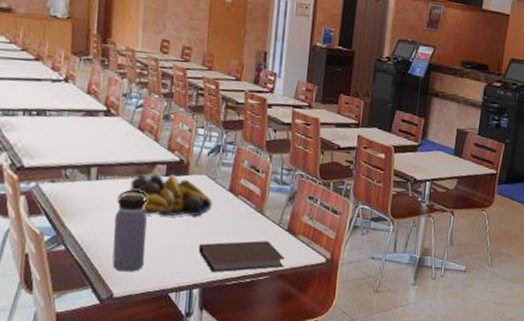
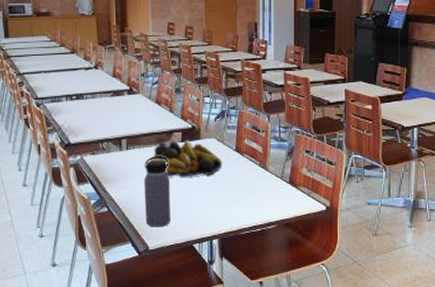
notebook: present [198,240,285,273] -> none [214,194,289,224]

